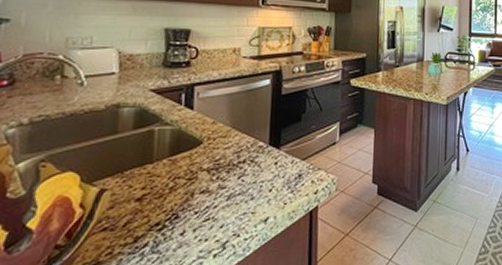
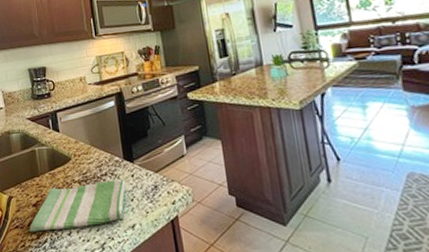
dish towel: none [123,166,266,234] -> present [29,178,126,232]

